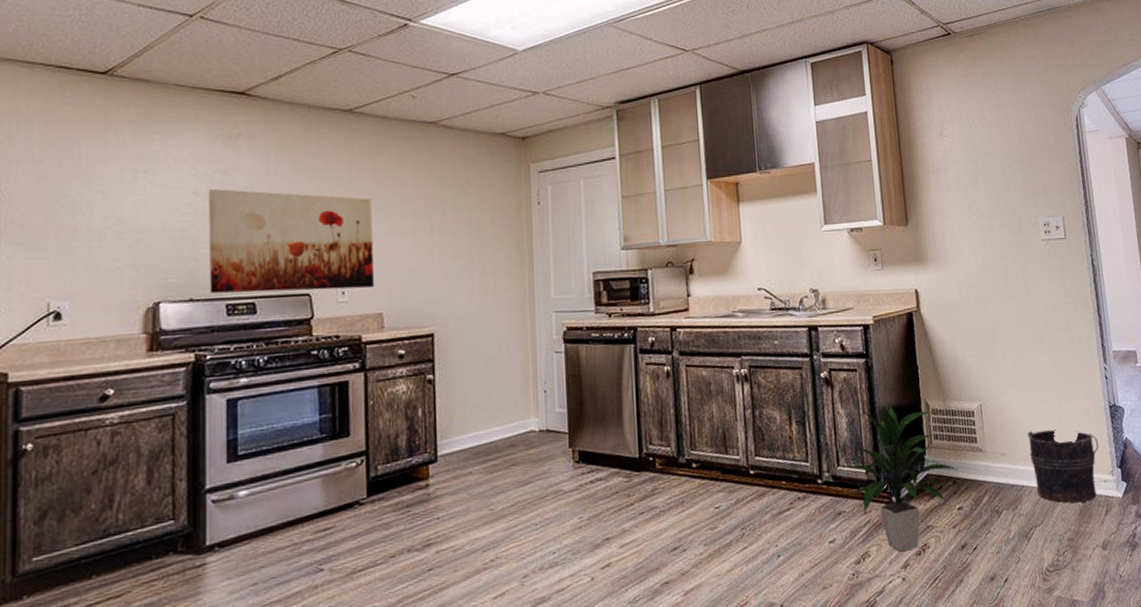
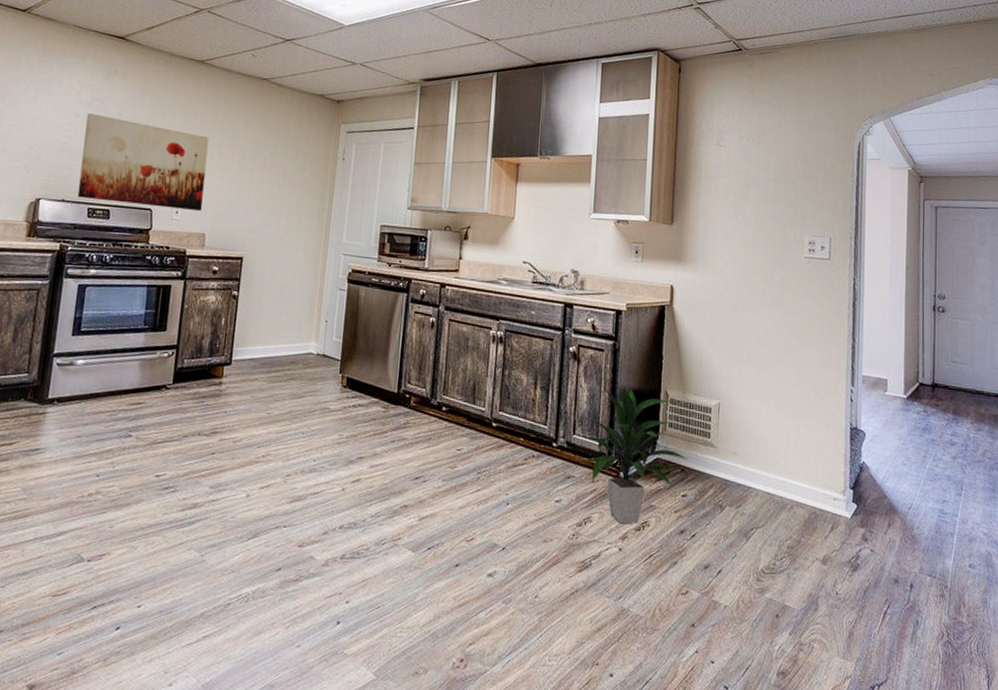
bucket: present [1027,429,1099,503] -> none [761,437,834,515]

